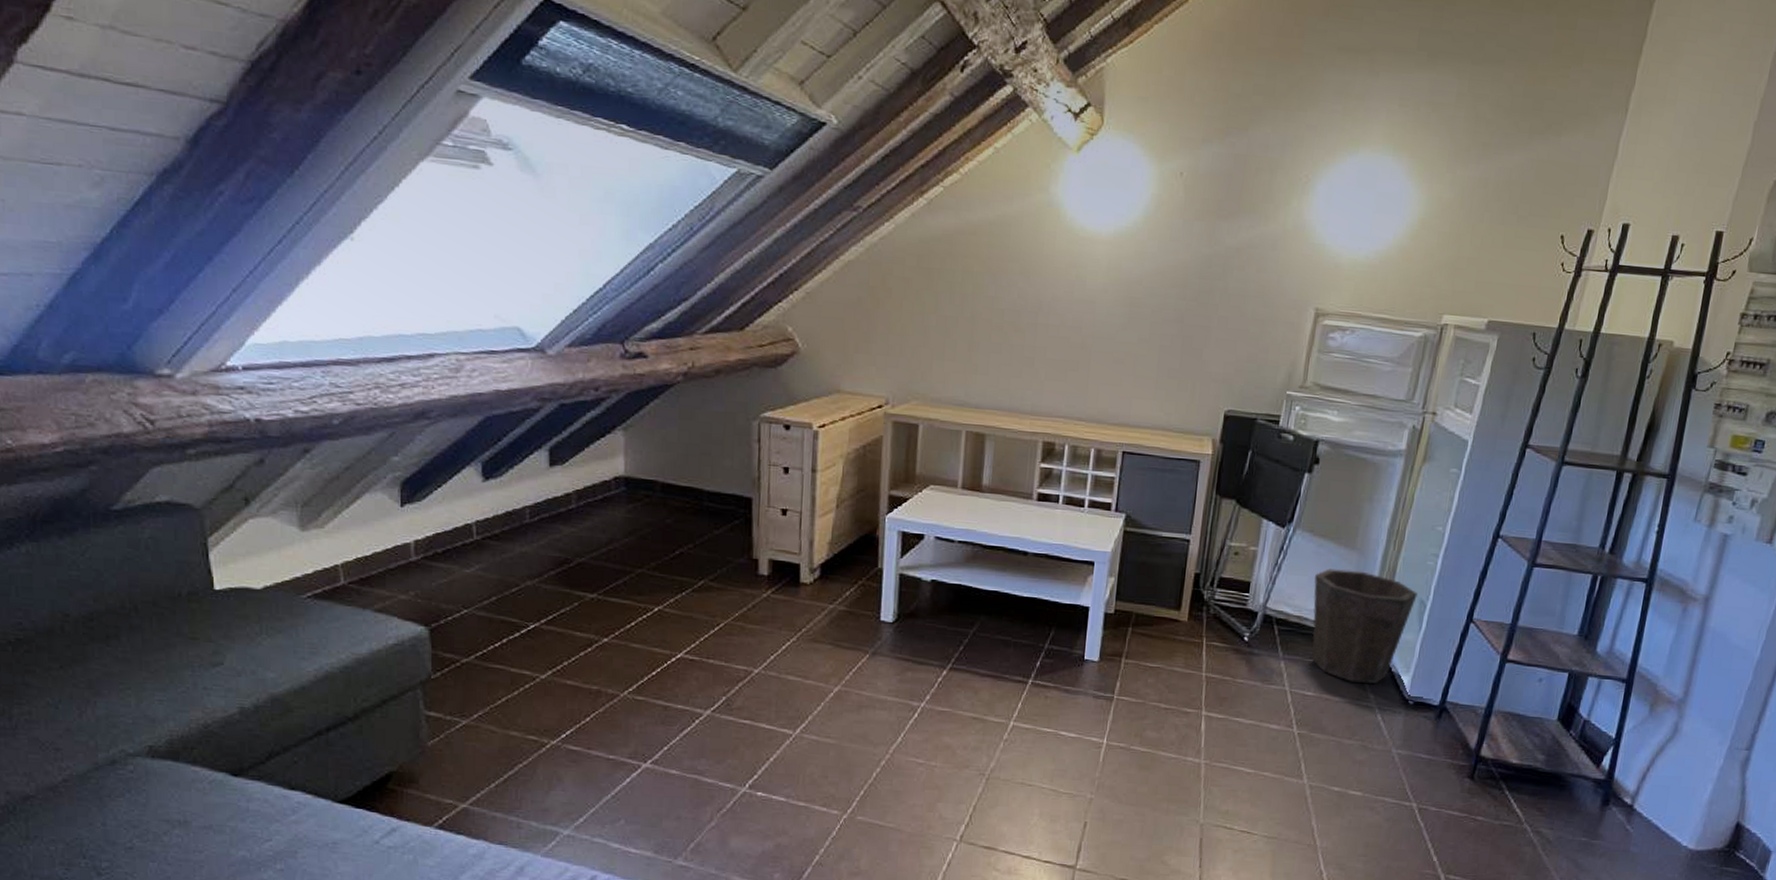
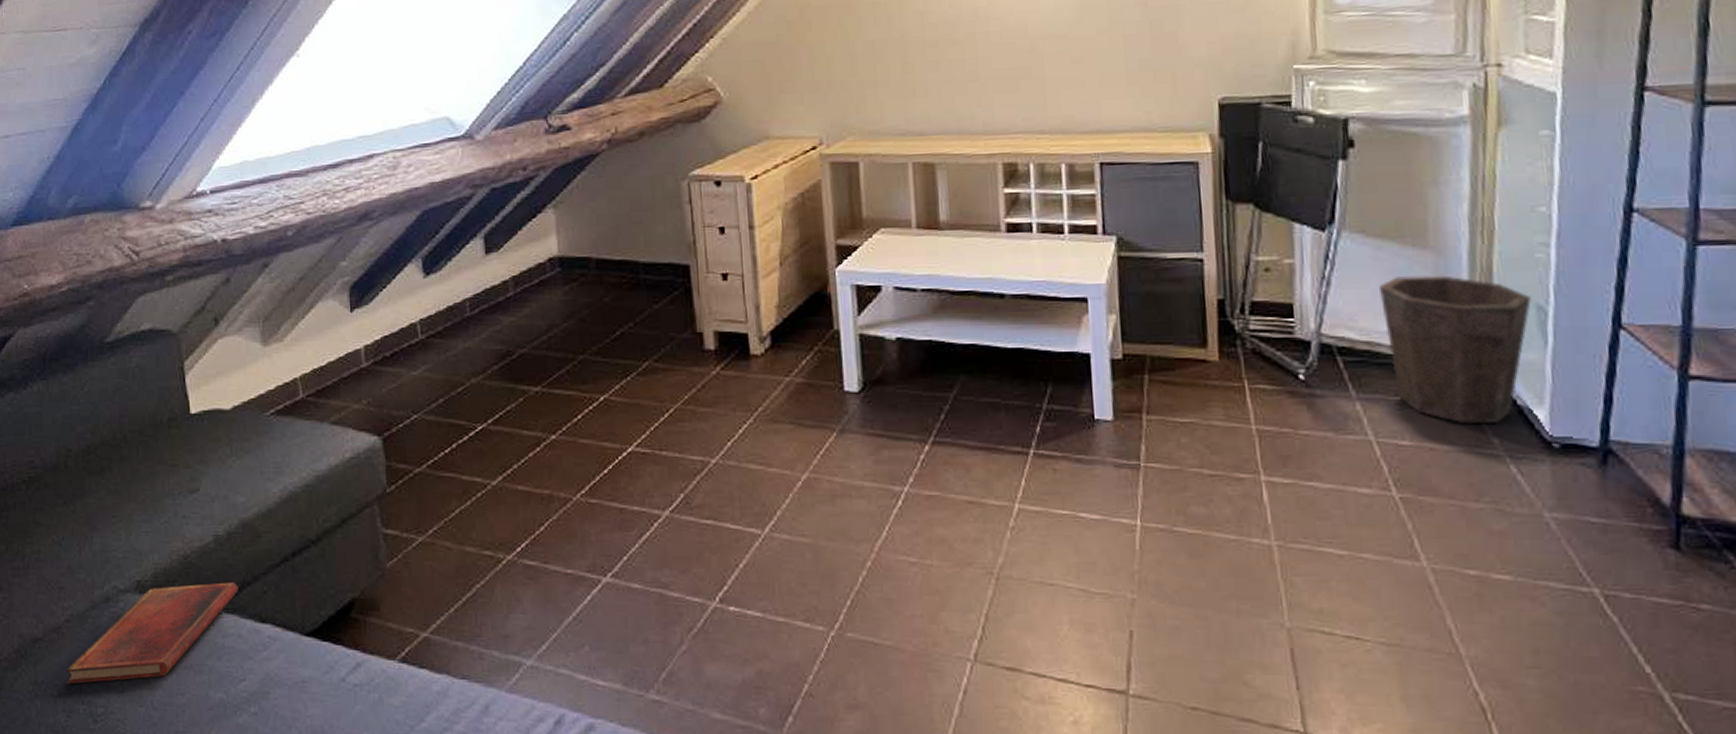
diary: none [63,751,266,840] -> present [65,582,238,685]

